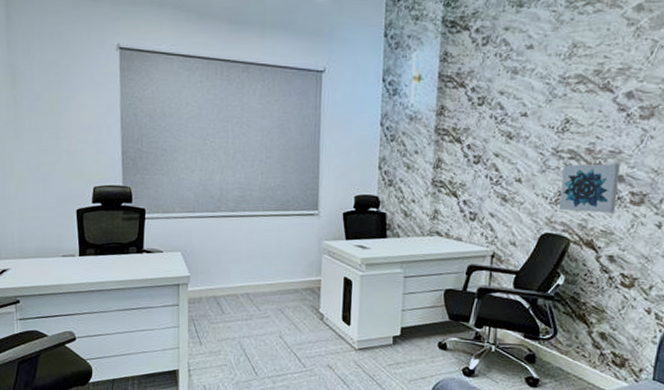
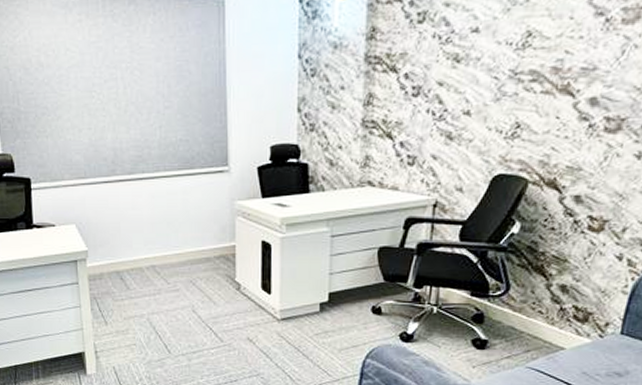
wall art: present [559,163,620,213] -> none [516,82,594,146]

